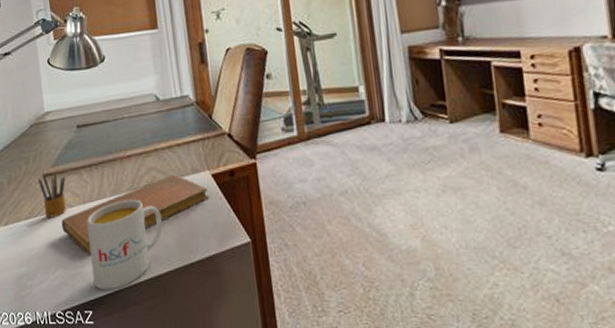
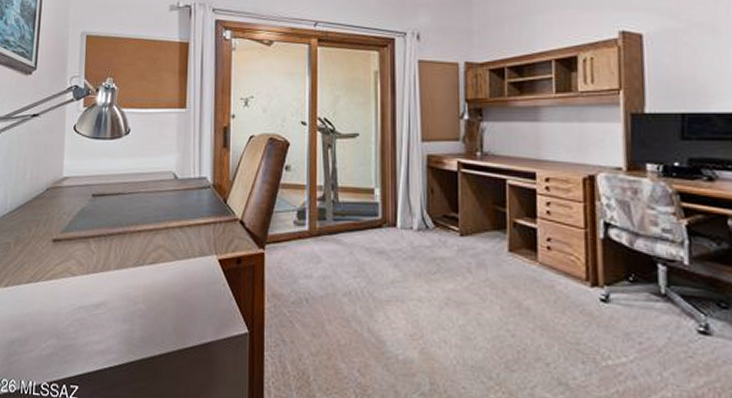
pencil box: present [38,171,66,218] -> none [45,237,72,285]
notebook: present [61,174,209,255] -> none [61,254,213,328]
mug: present [87,199,162,291] -> none [84,275,162,367]

